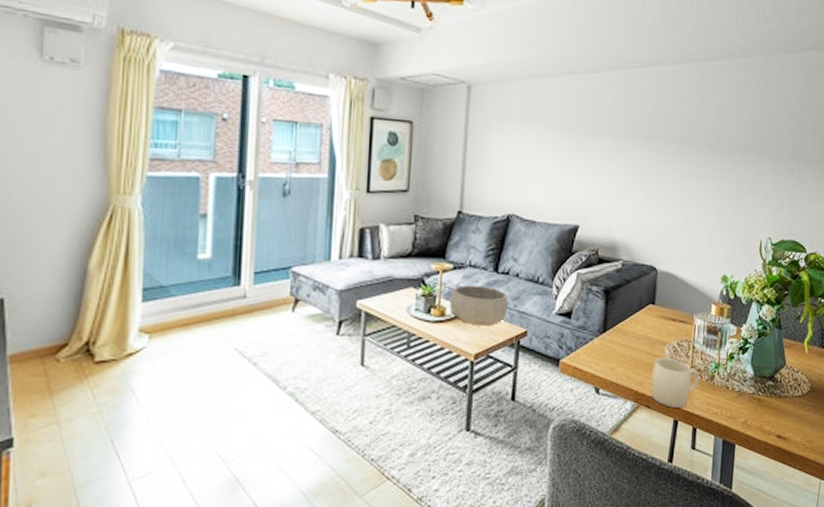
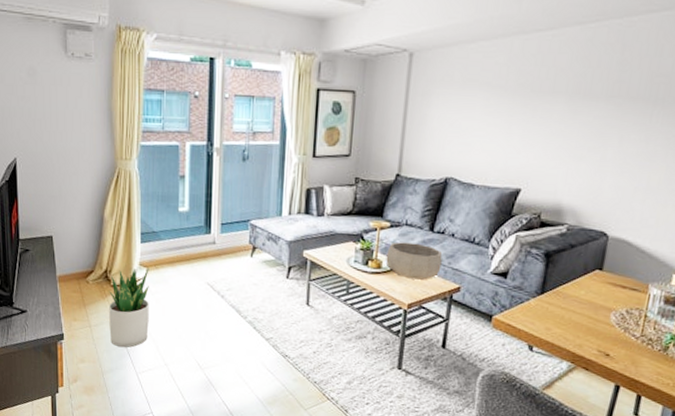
planter: none [89,334,153,448] -> present [109,267,149,348]
mug: present [650,356,700,408] -> none [590,322,650,374]

